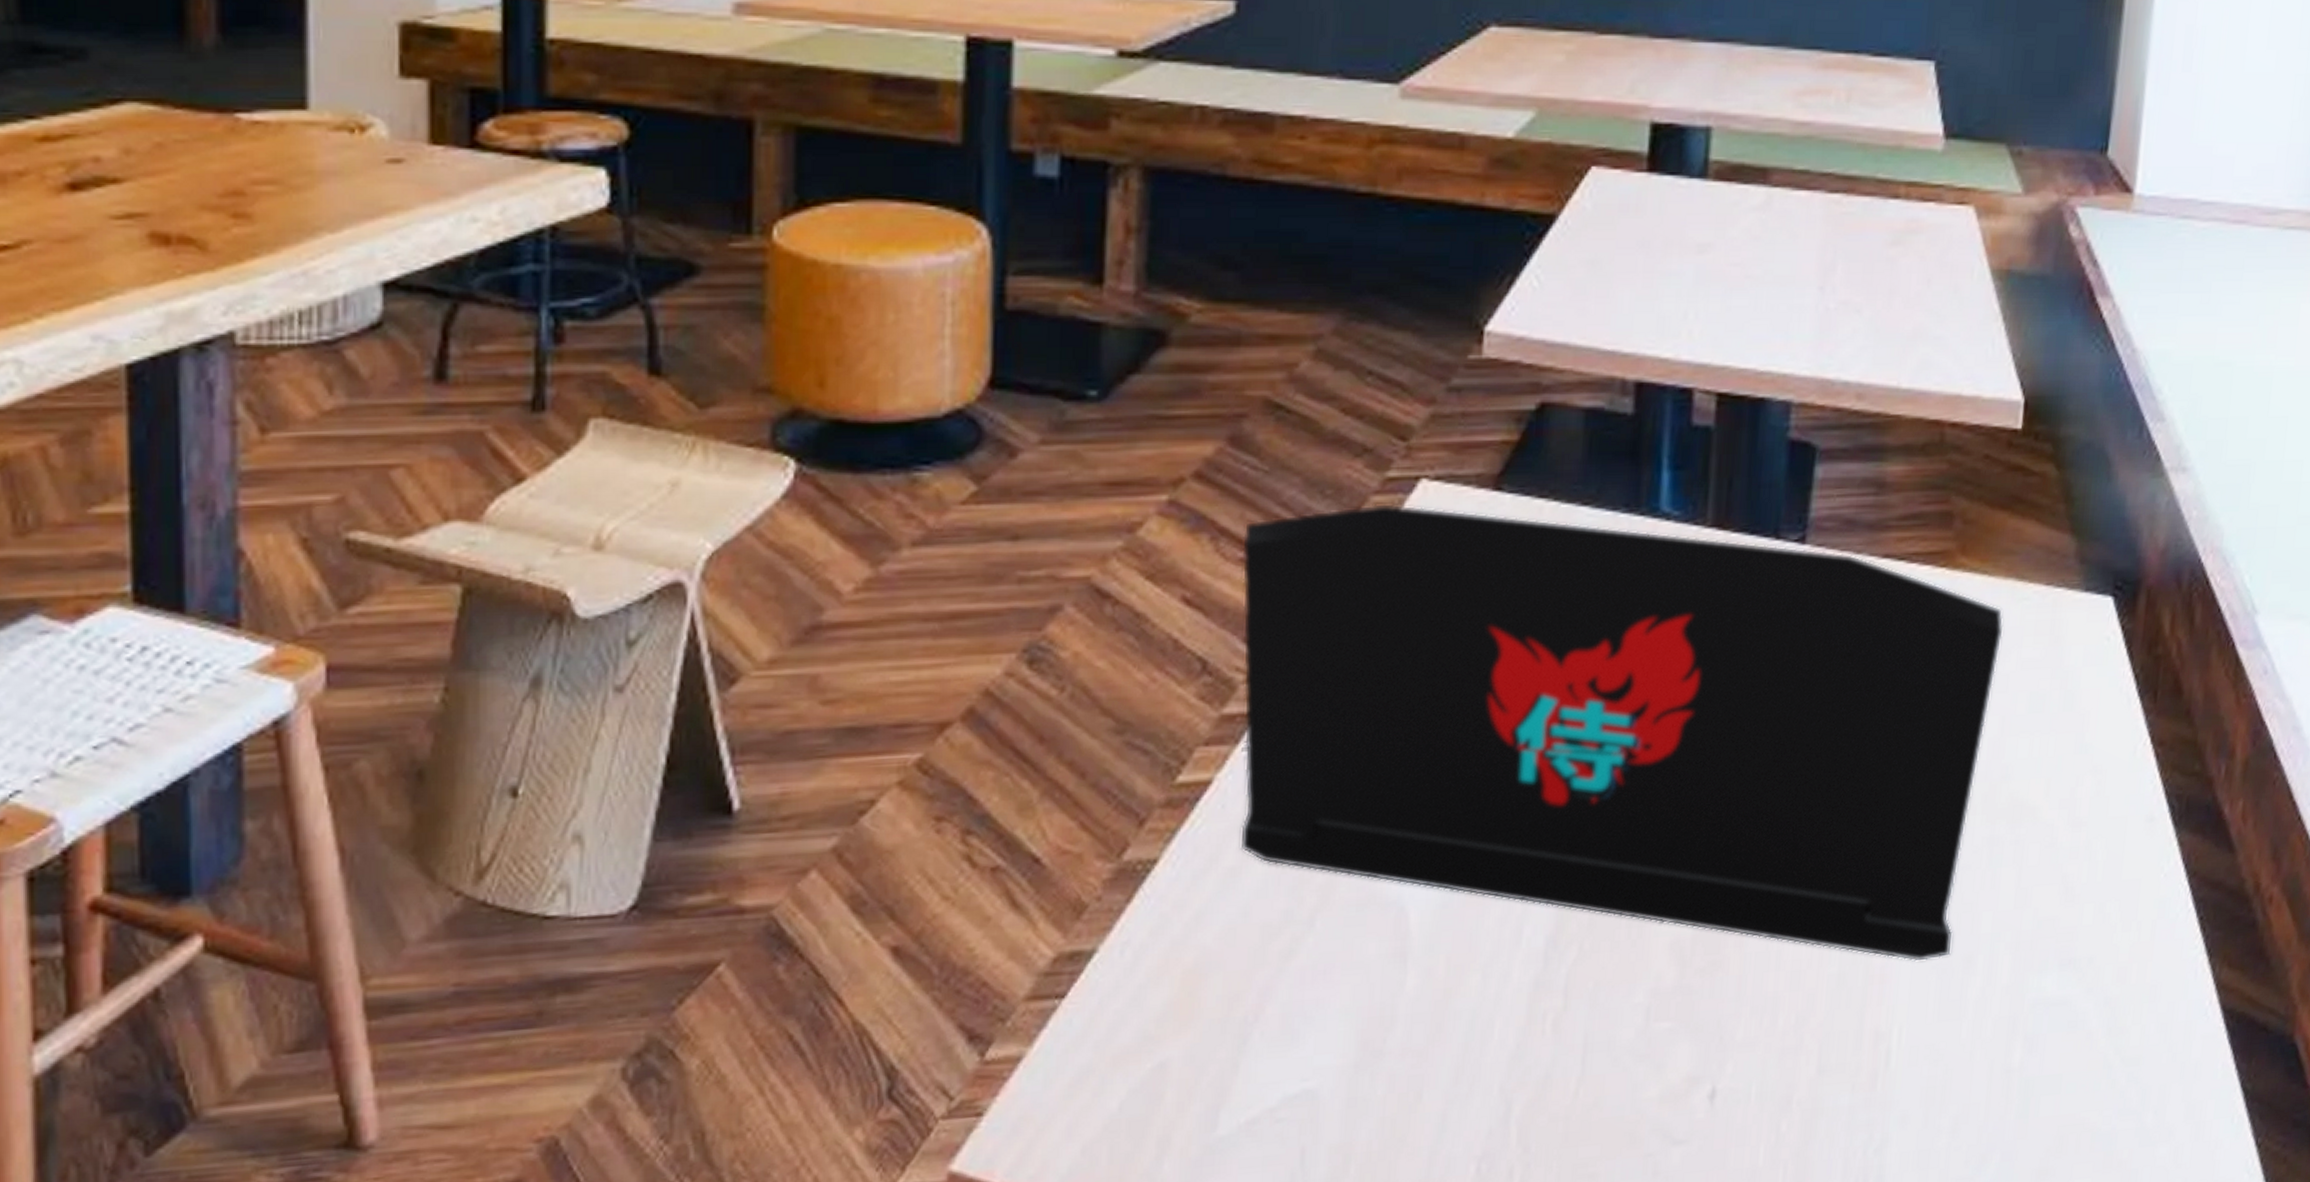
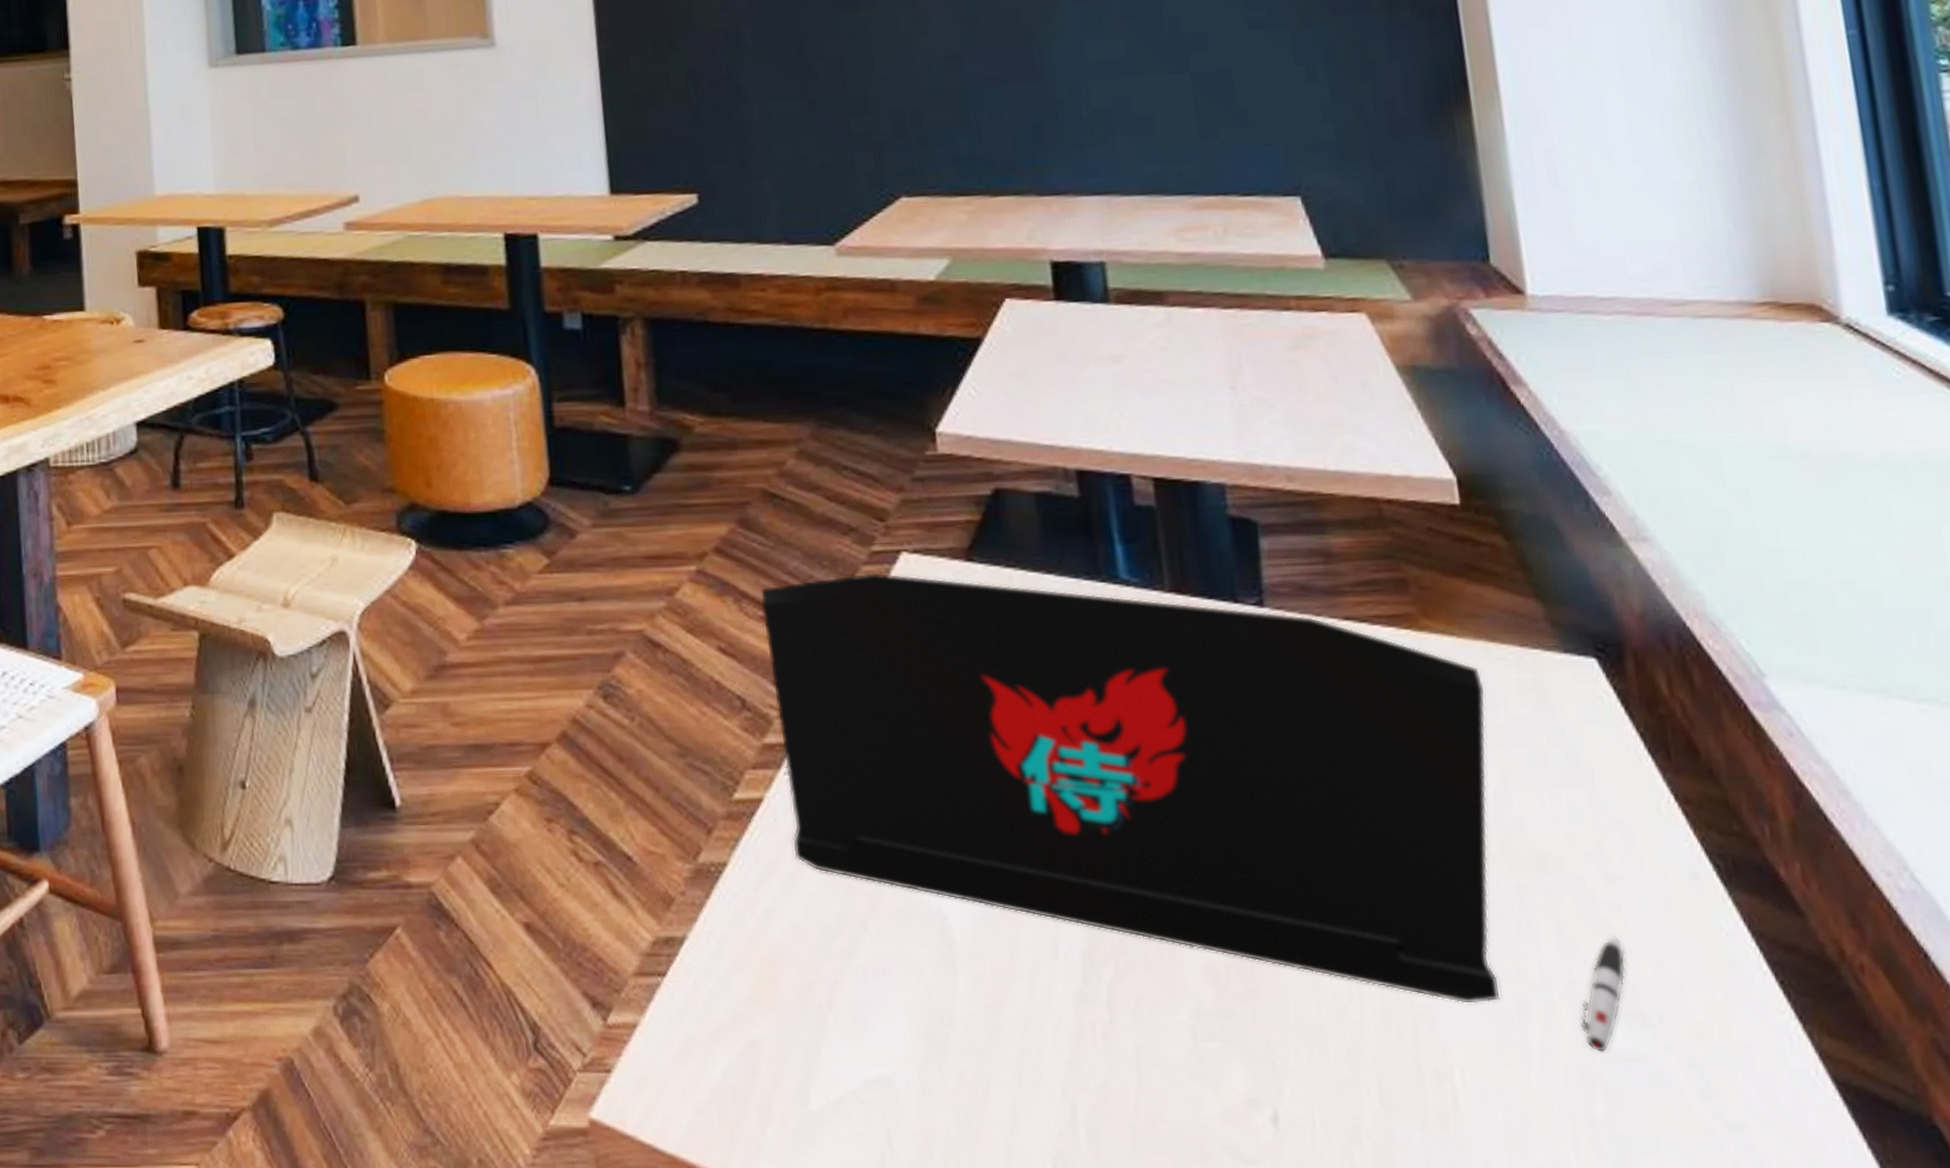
pen: none [2017,881,2073,1001] -> present [1580,935,1626,1054]

